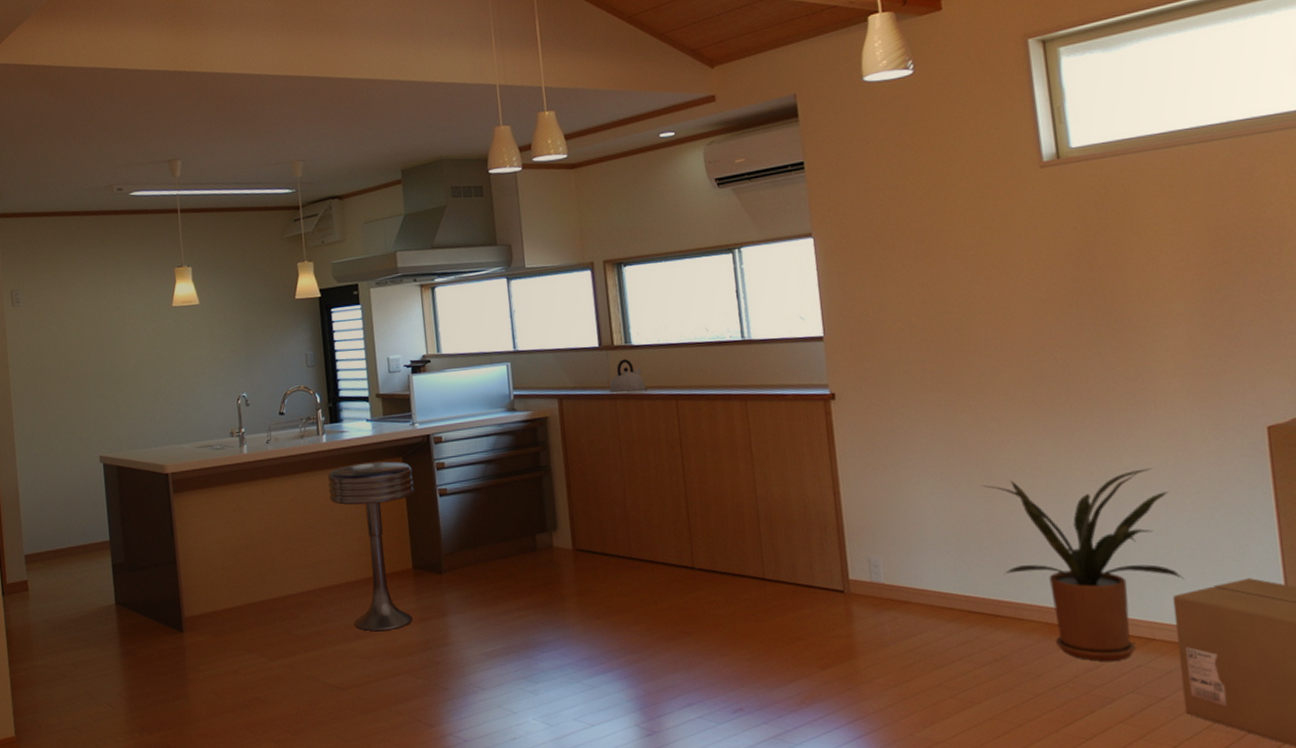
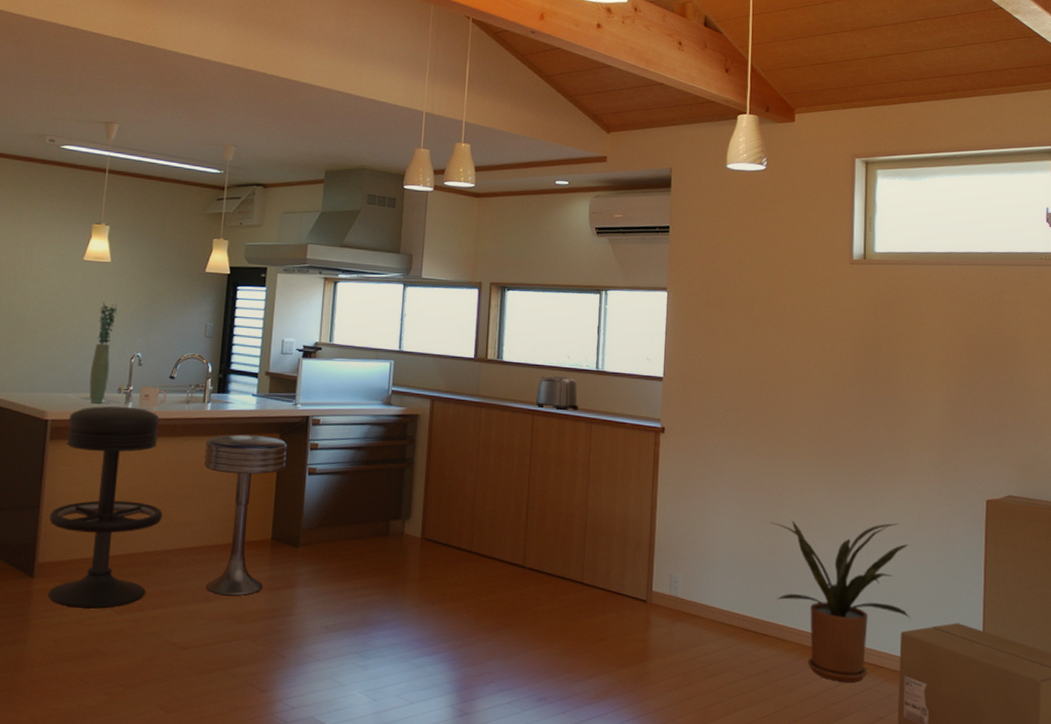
bar stool: none [187,449,298,658] -> present [47,406,163,609]
vase: none [197,346,220,451] -> present [89,302,118,404]
mug: none [251,424,280,450] -> present [138,385,167,409]
kettle: present [609,359,646,393] -> none [476,372,509,403]
toaster: none [676,352,728,391] -> present [535,375,578,411]

